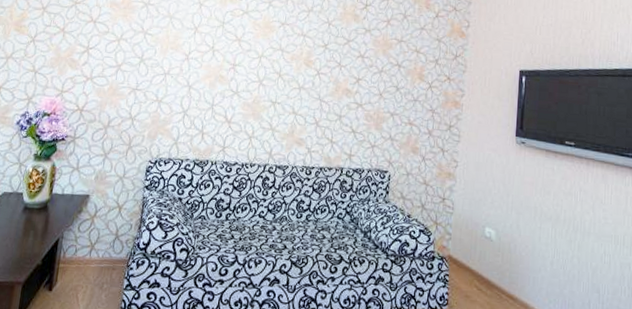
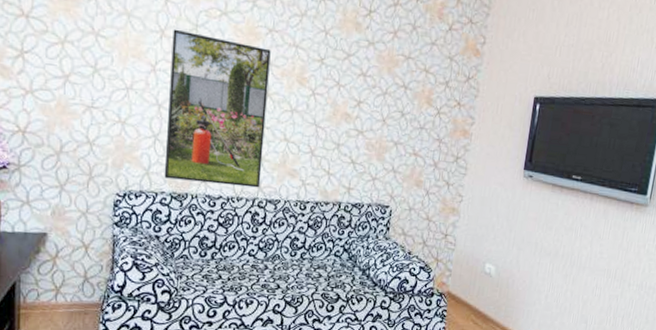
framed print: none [189,26,283,155] -> present [164,28,271,188]

